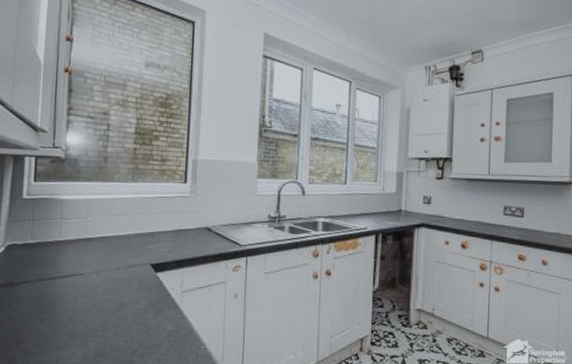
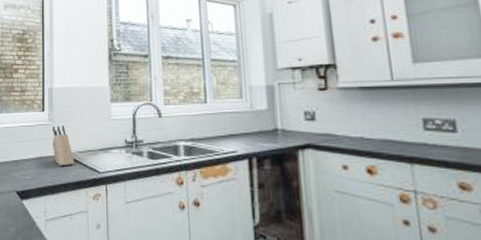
knife block: none [193,198,217,239] -> present [52,125,75,166]

